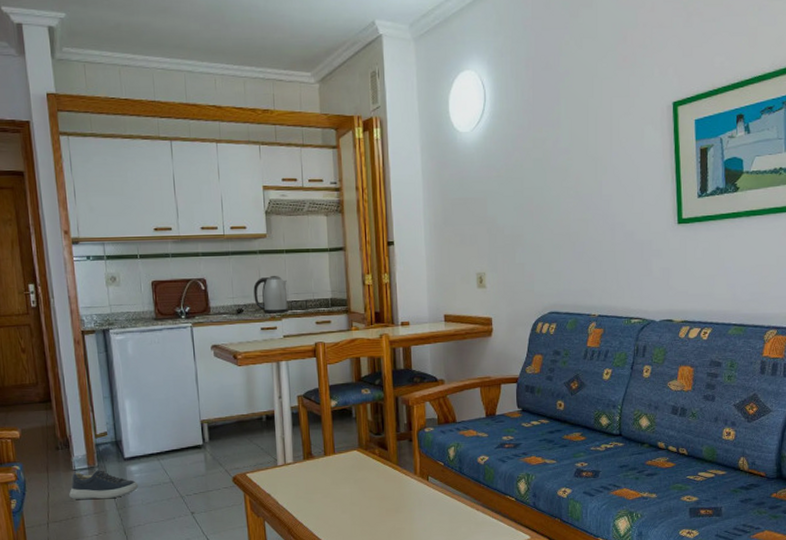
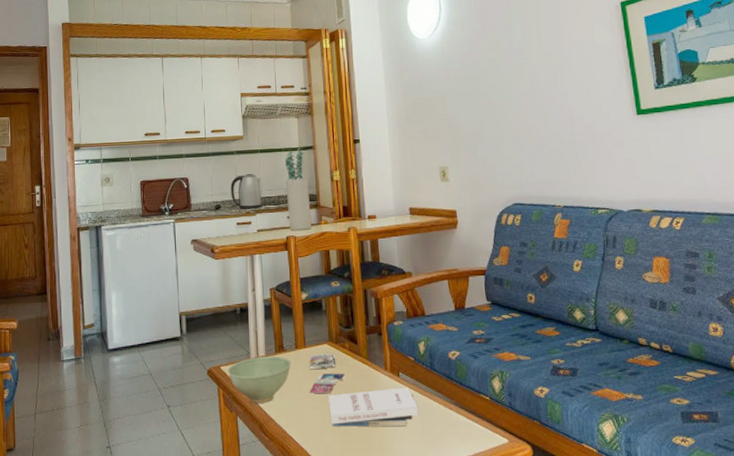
shoe: present [69,469,139,500] -> none [56,360,120,391]
bowl: none [254,463,320,508] -> present [227,356,291,403]
vase: none [312,247,342,338] -> present [284,146,312,232]
magazine: none [338,459,375,498] -> present [309,352,345,394]
books: none [356,490,446,529] -> present [327,387,419,427]

